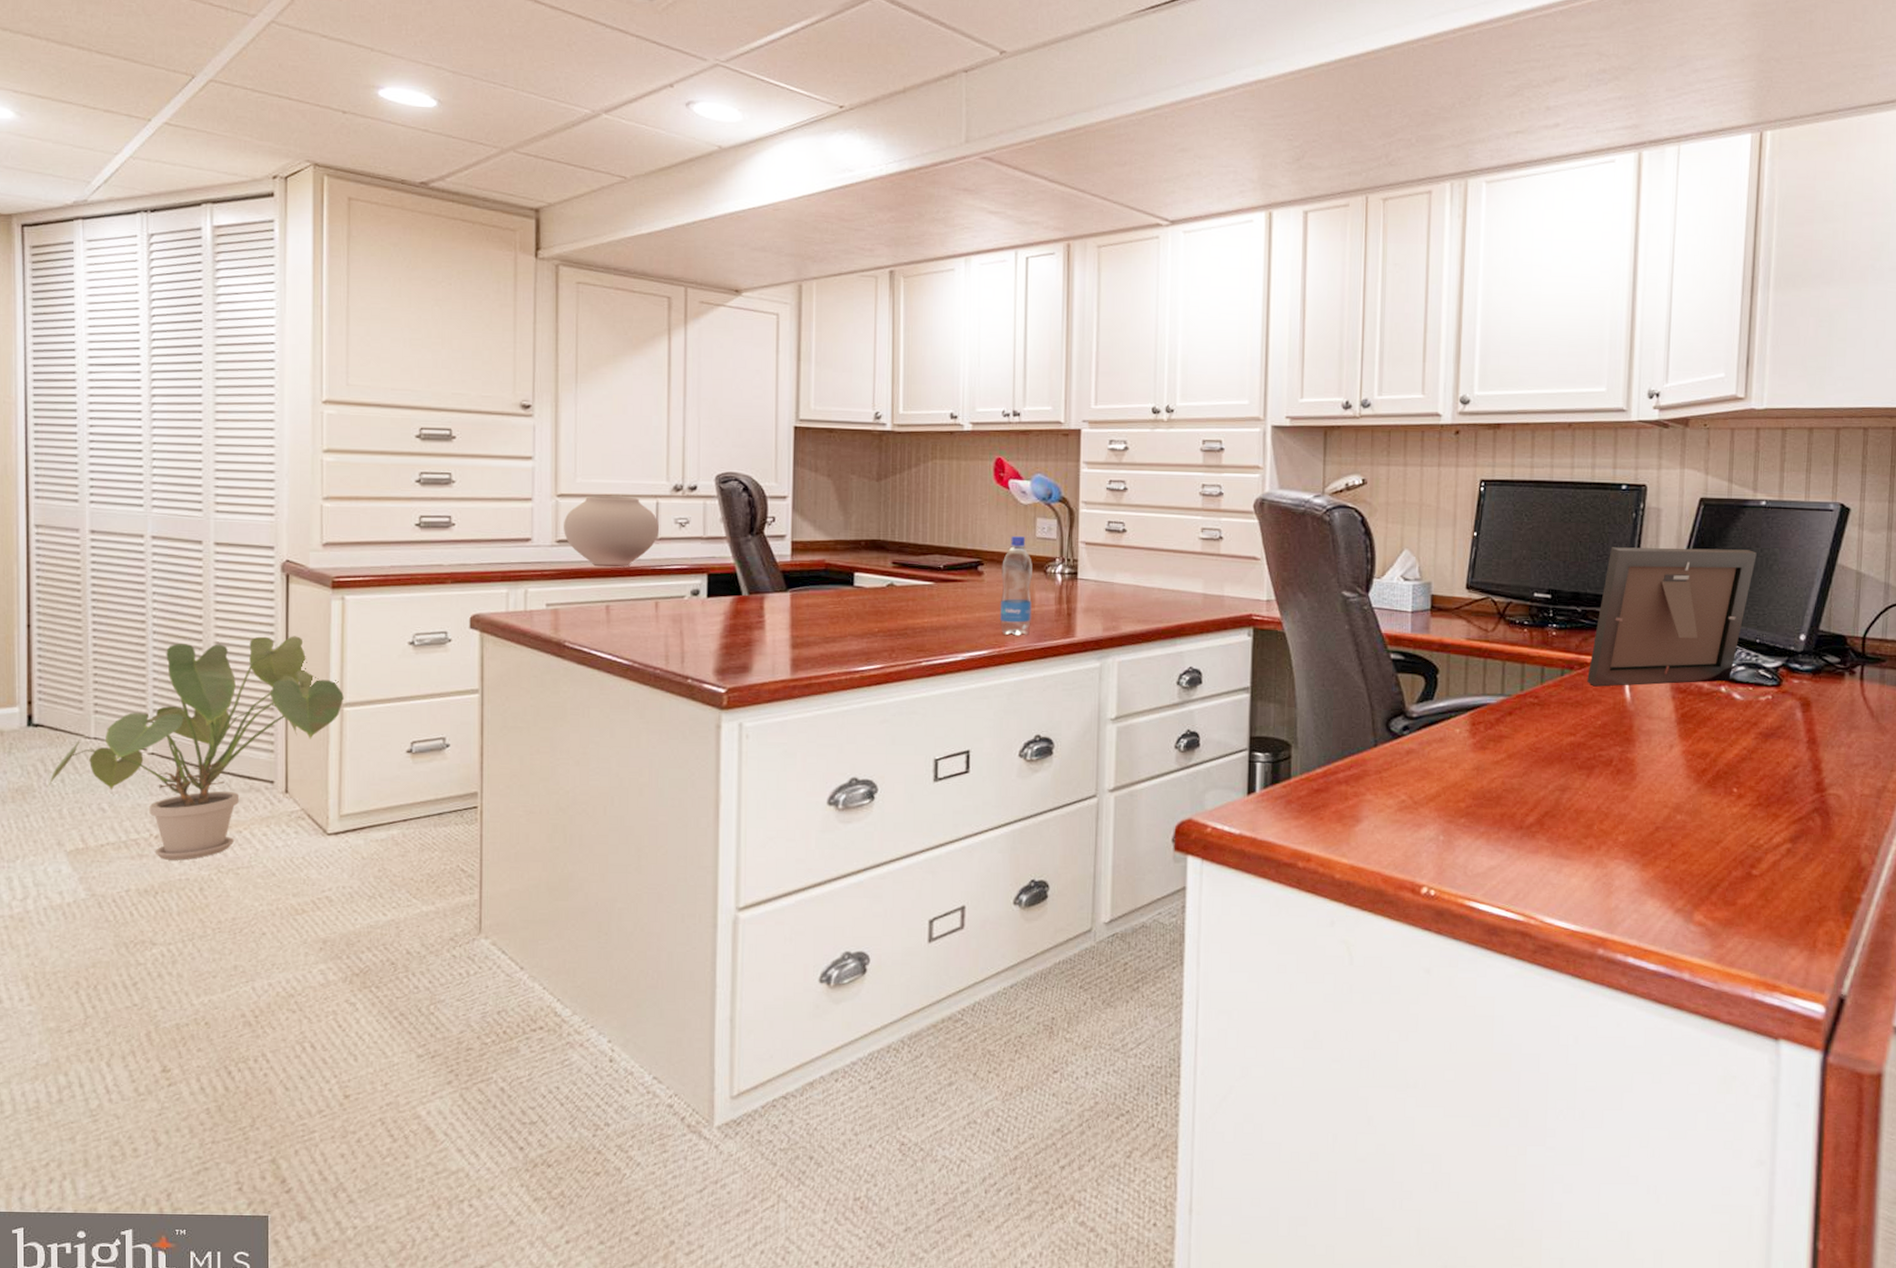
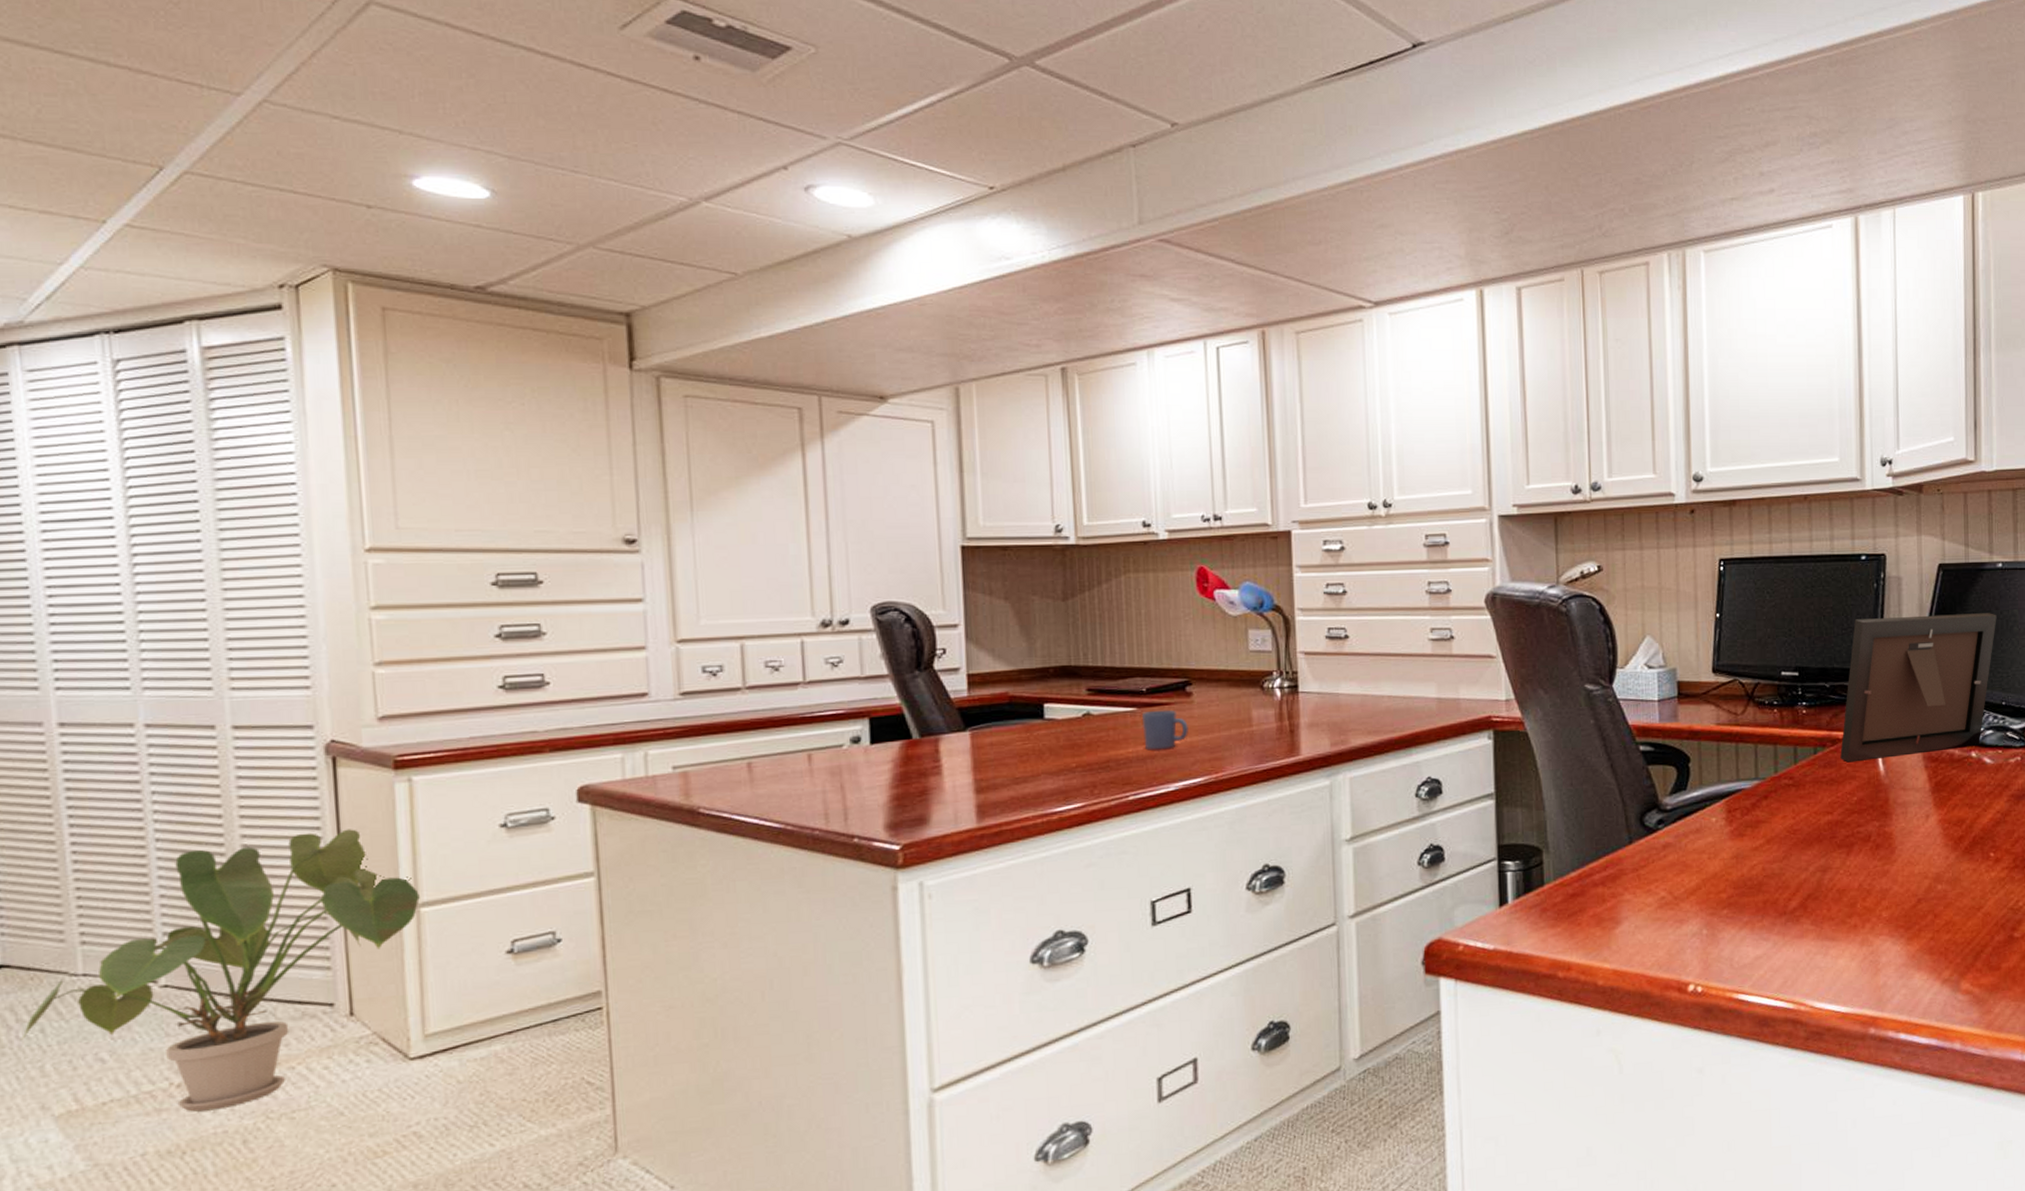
vase: present [564,495,659,568] -> none [687,637,806,720]
mug: none [937,586,978,624] -> present [1142,709,1188,752]
bottle: present [999,536,1032,637] -> none [1212,651,1250,761]

